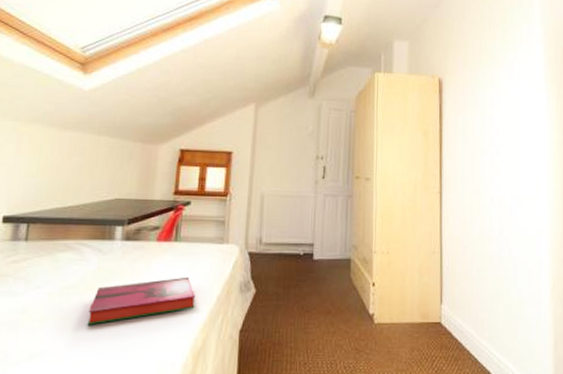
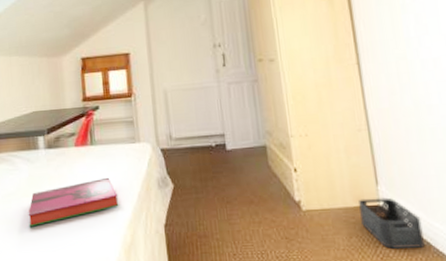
storage bin: none [424,315,472,364] -> present [359,197,425,250]

